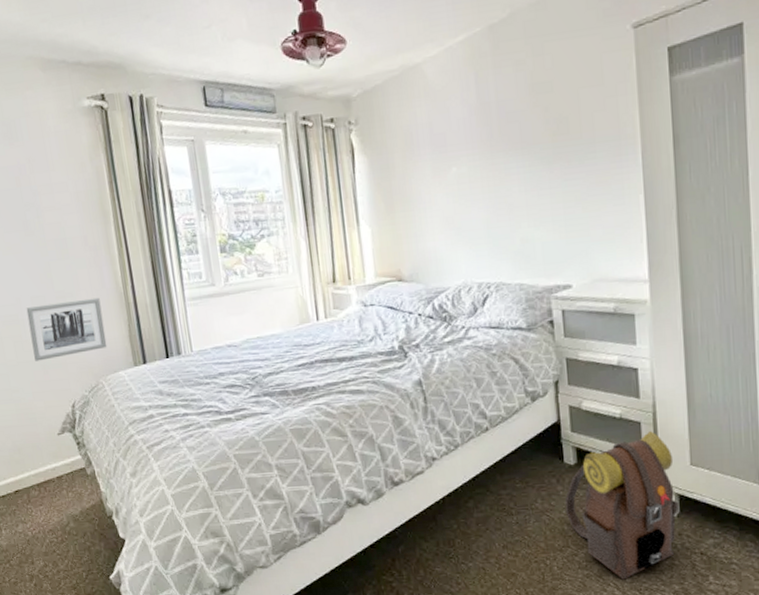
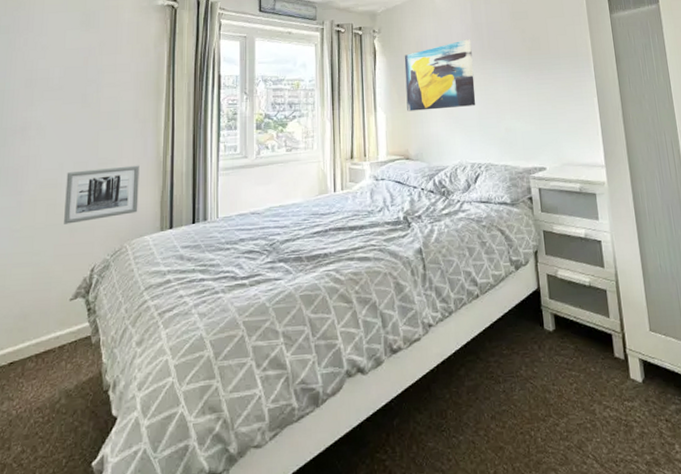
wall art: none [389,125,484,224] -> present [404,39,476,112]
backpack: present [565,431,680,580] -> none [546,299,644,451]

